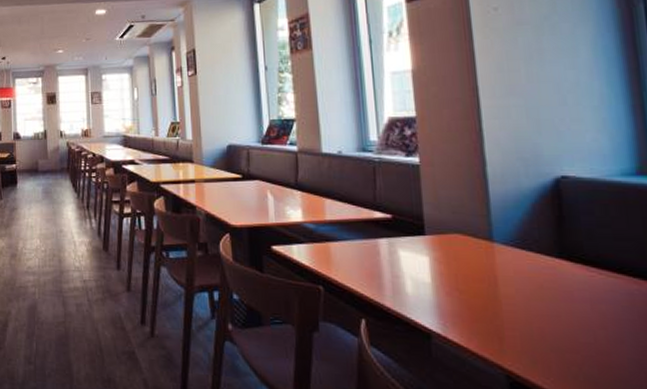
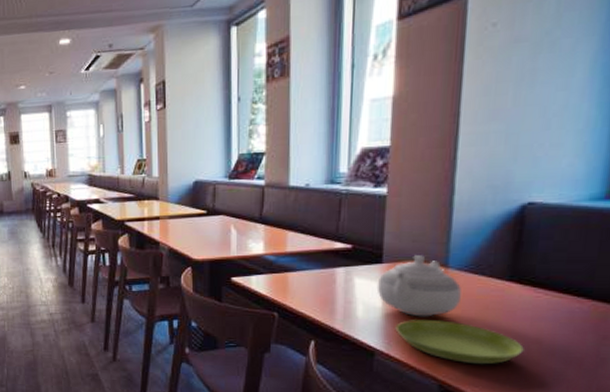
teapot: none [422,227,514,296] -> present [376,255,463,317]
saucer: none [448,298,590,353] -> present [395,320,524,365]

